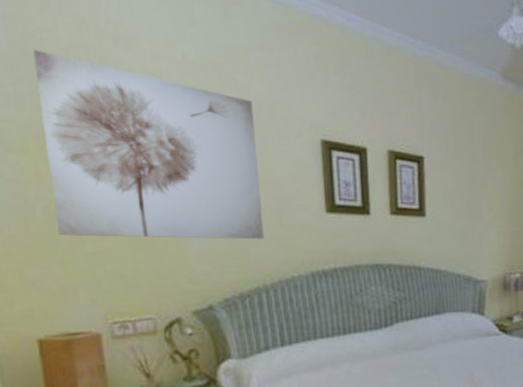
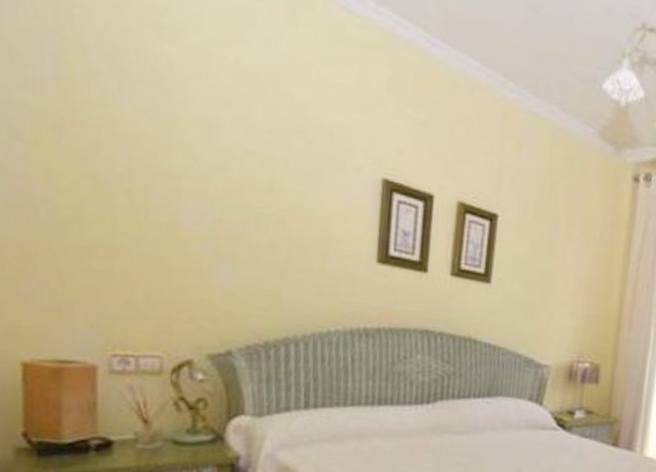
wall art: present [33,49,264,240] -> none [61,26,309,284]

